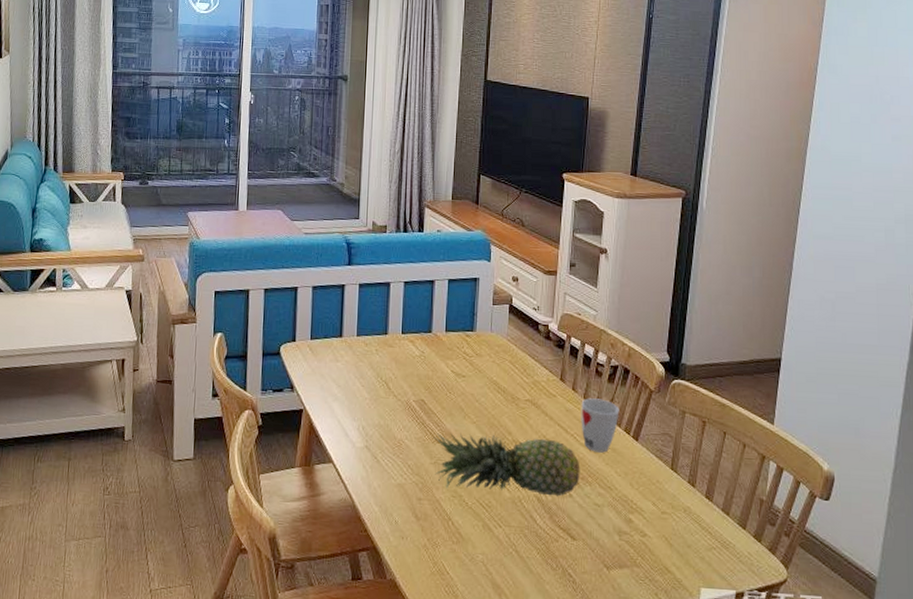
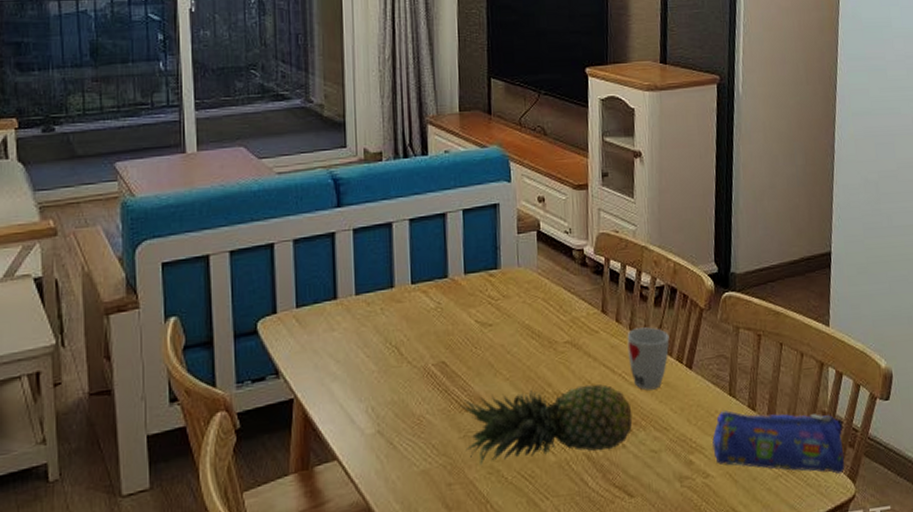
pencil case: none [652,482,780,559] -> present [712,410,845,475]

